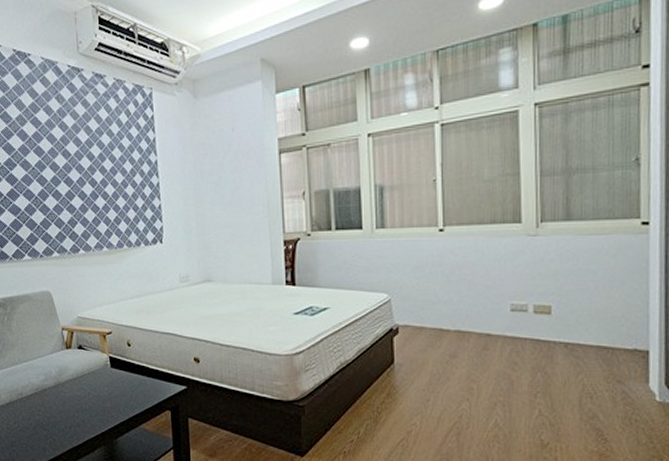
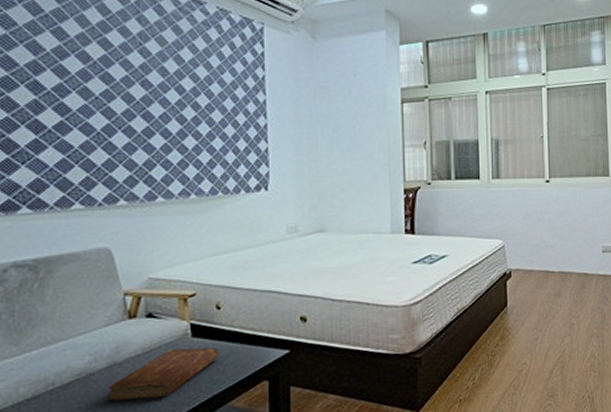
bible: none [56,376,132,414] -> present [108,347,219,401]

